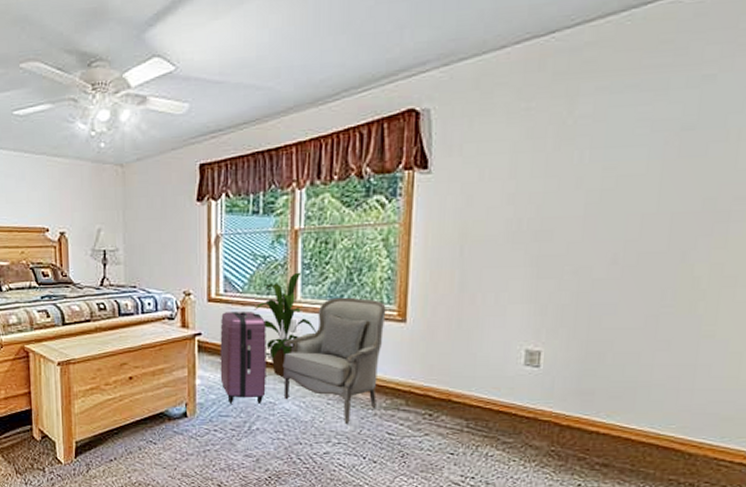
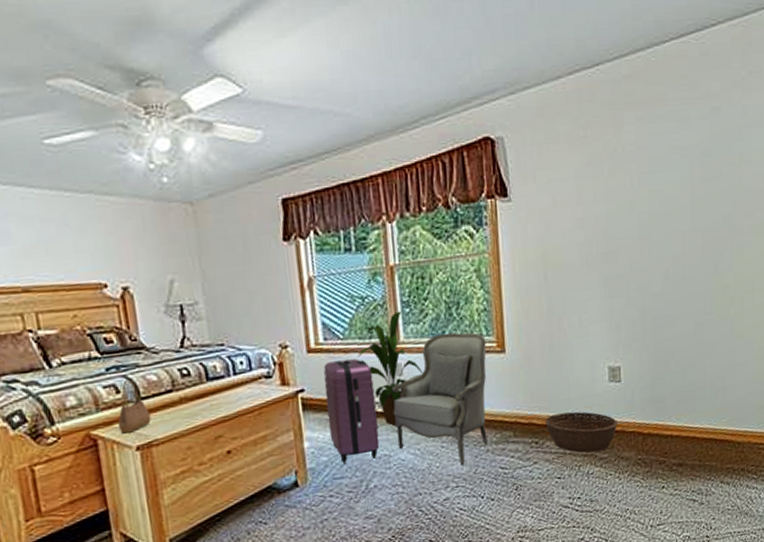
handbag: none [46,308,71,350] -> present [118,380,151,434]
basket: none [442,390,529,435] -> present [545,411,617,453]

